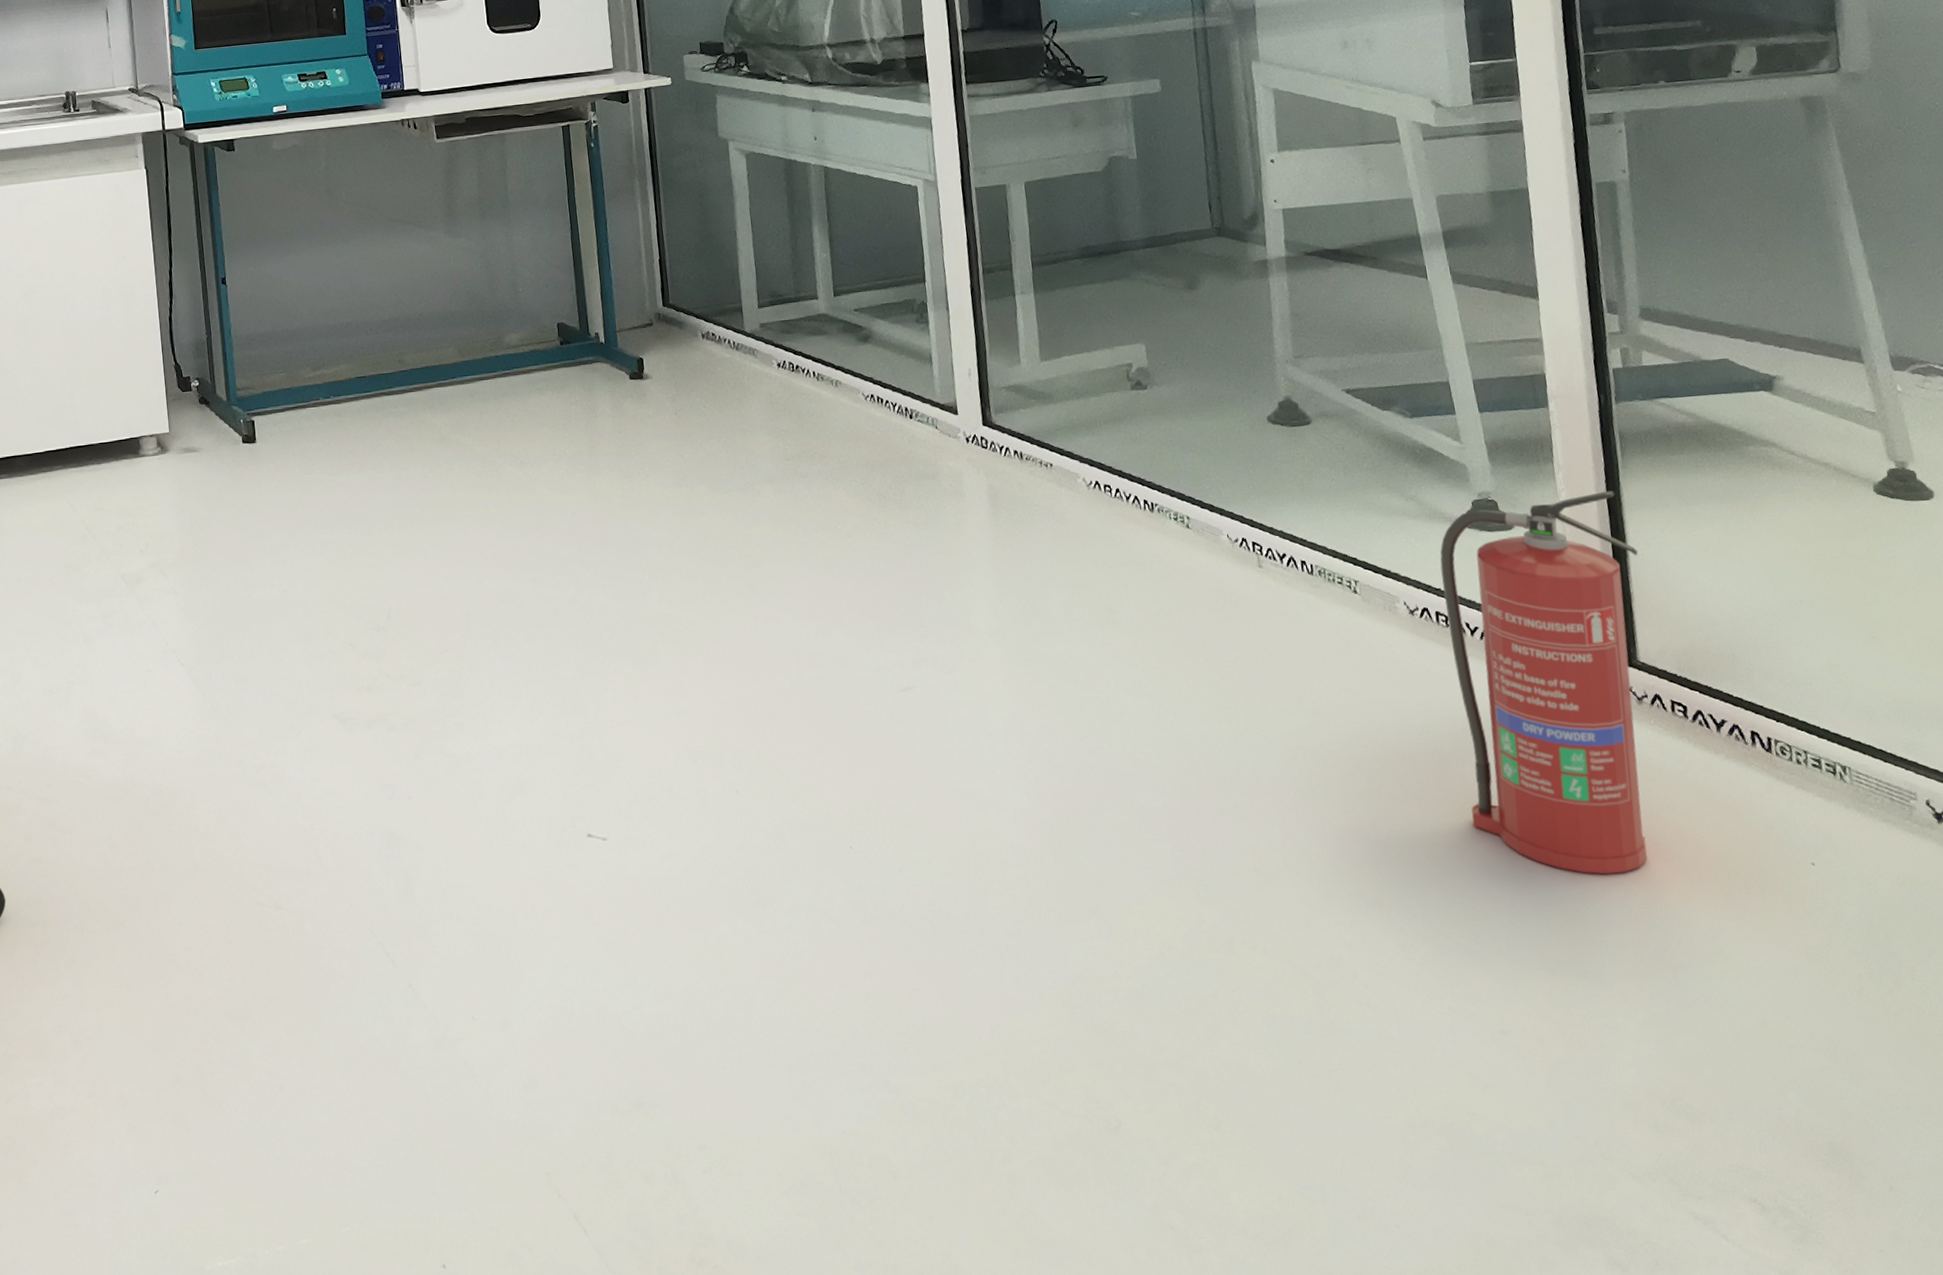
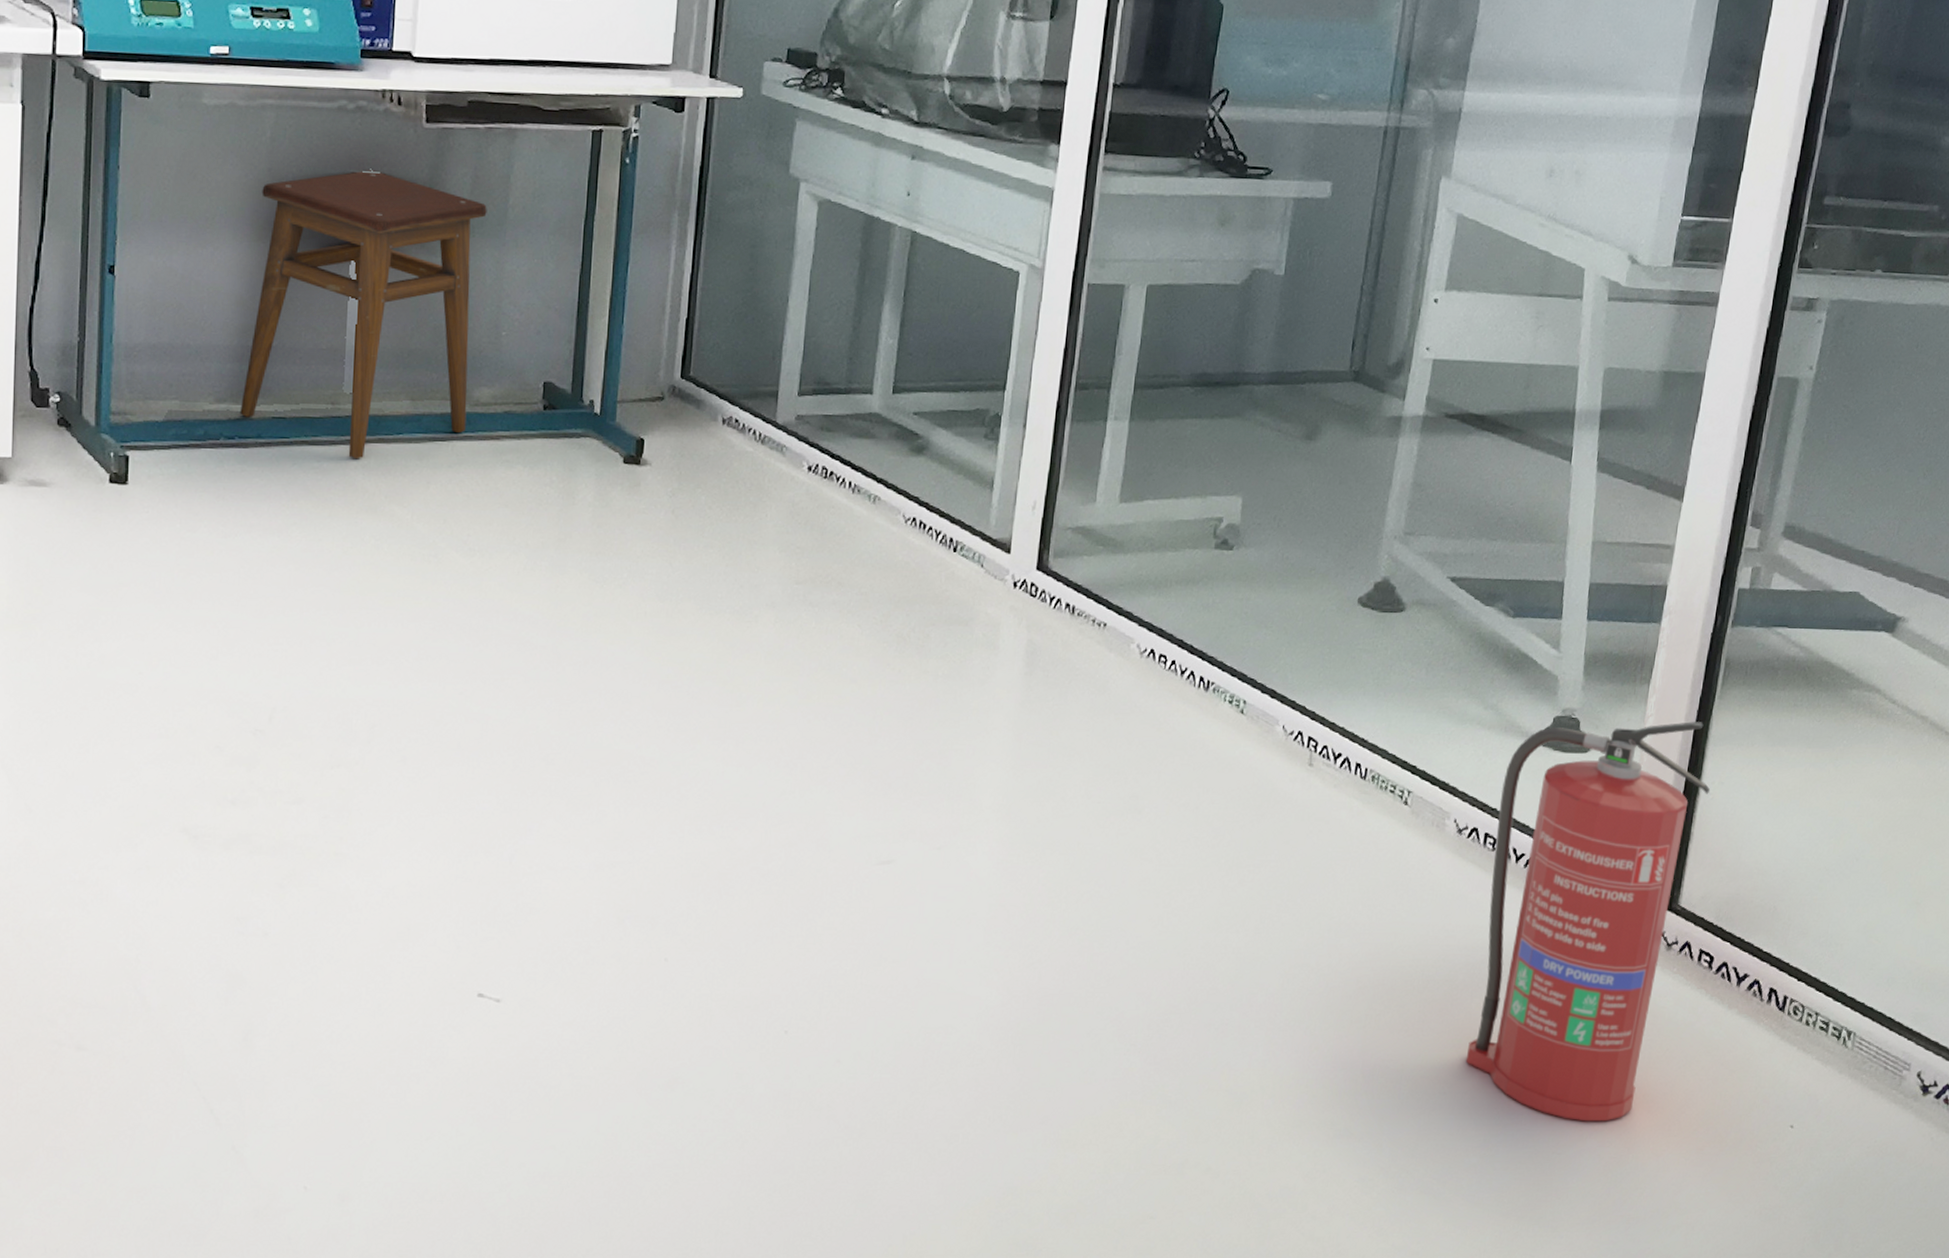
stool: none [324,180,503,402] -> present [239,170,487,458]

